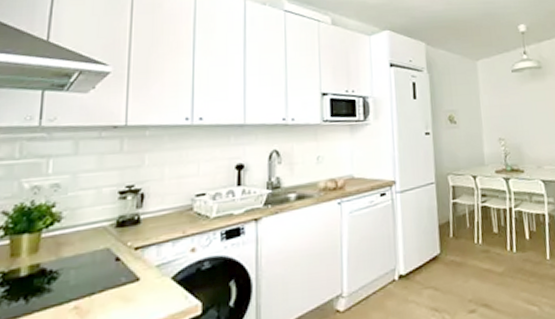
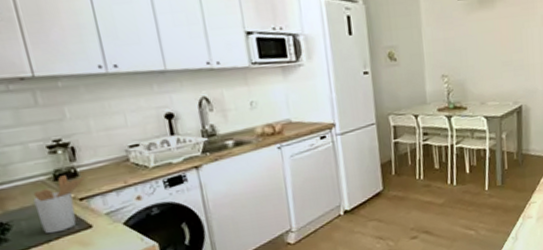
utensil holder: none [89,222,146,286] -> present [33,175,85,234]

